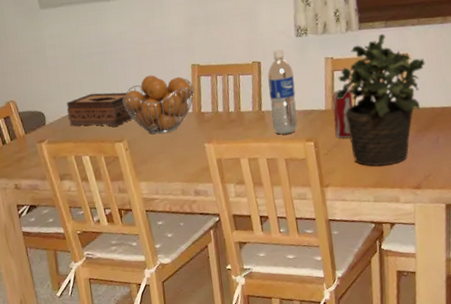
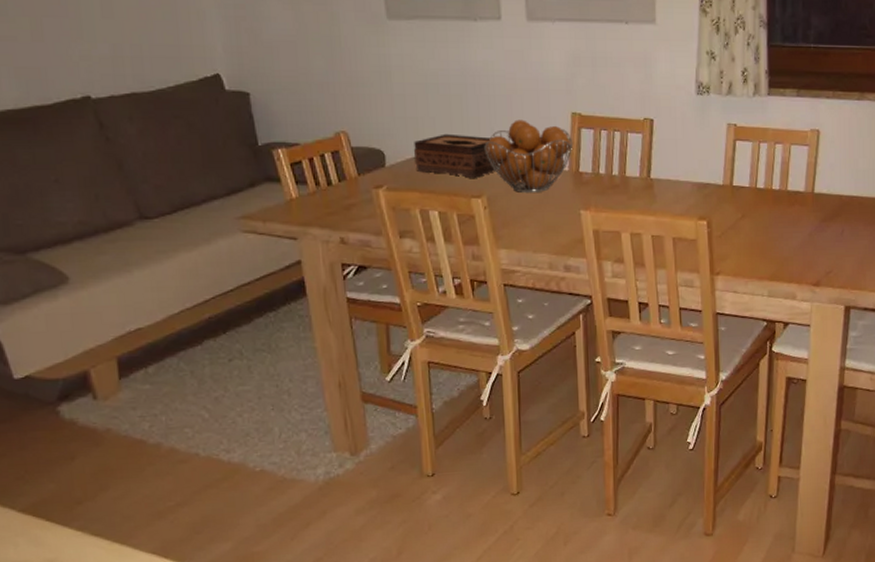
water bottle: present [267,49,298,135] -> none [660,108,691,209]
beverage can: present [332,89,353,139] -> none [731,163,754,220]
potted plant: present [335,33,425,166] -> none [736,103,837,257]

